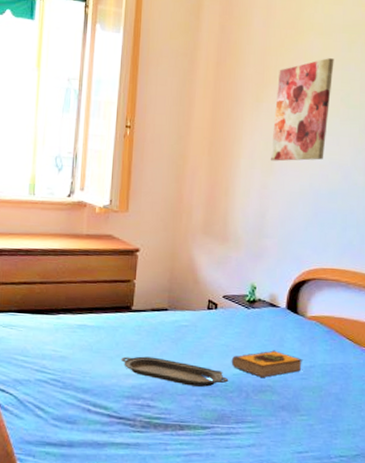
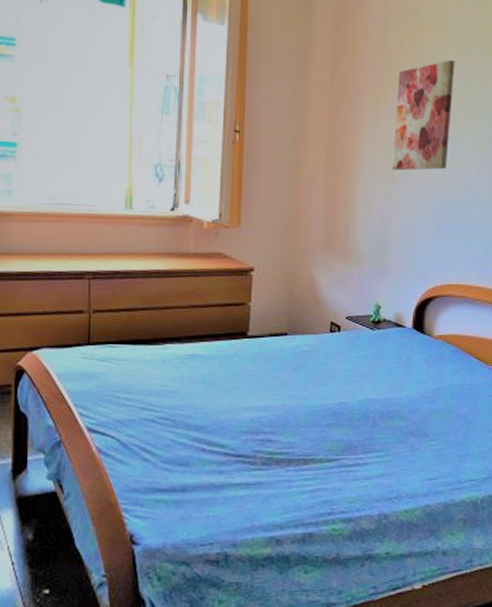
serving tray: present [120,356,229,387] -> none [236,386,355,416]
hardback book: present [231,350,303,377] -> none [356,373,431,403]

